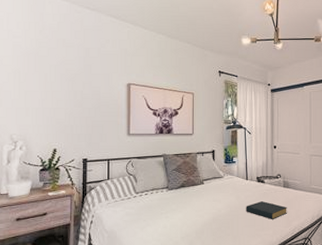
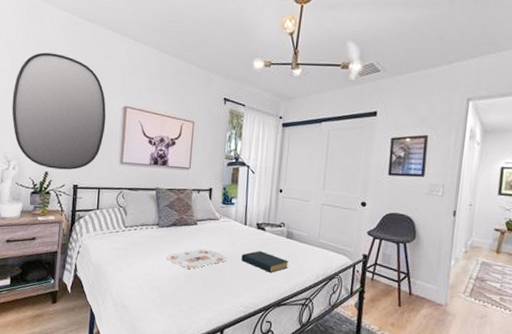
home mirror: none [16,39,111,146] -> present [11,52,106,170]
serving tray: none [177,205,234,225] -> present [166,248,228,269]

